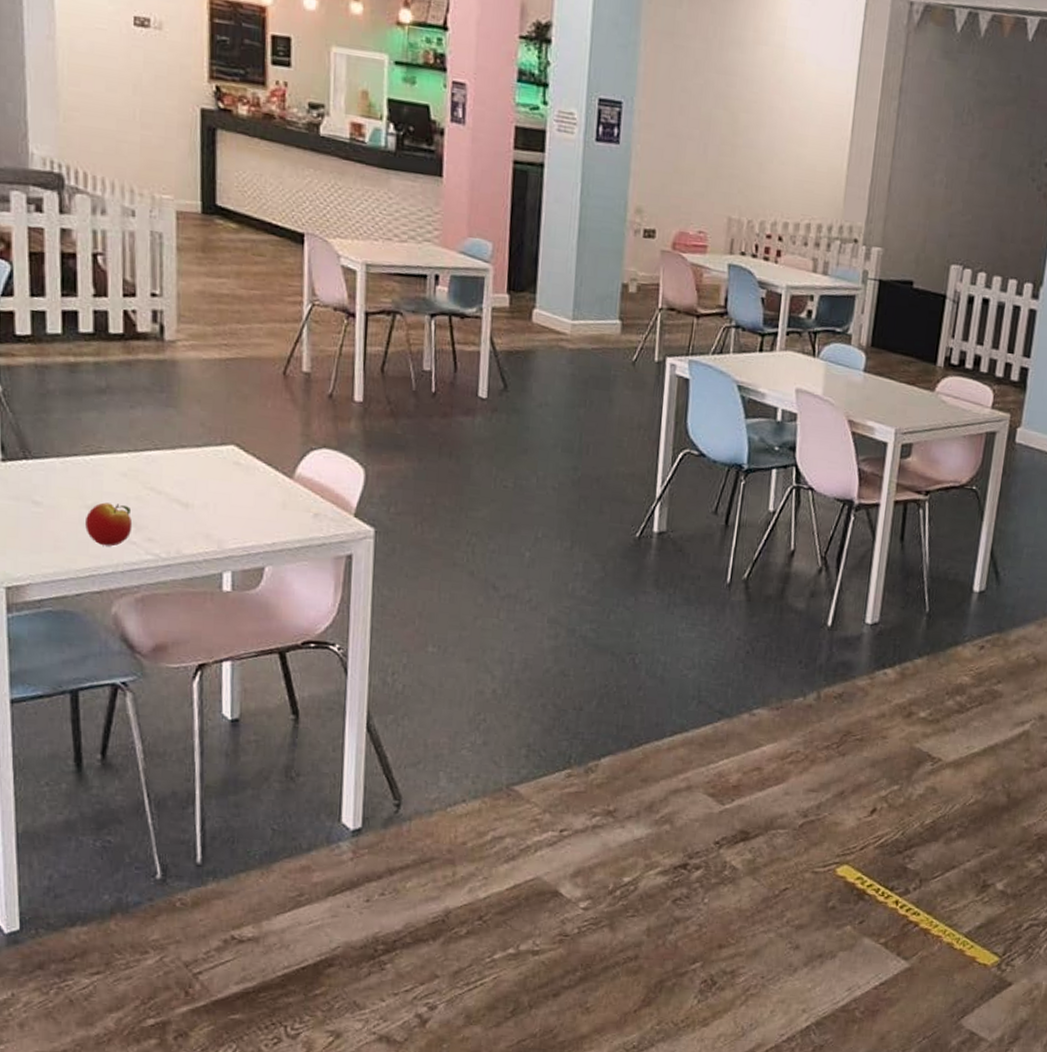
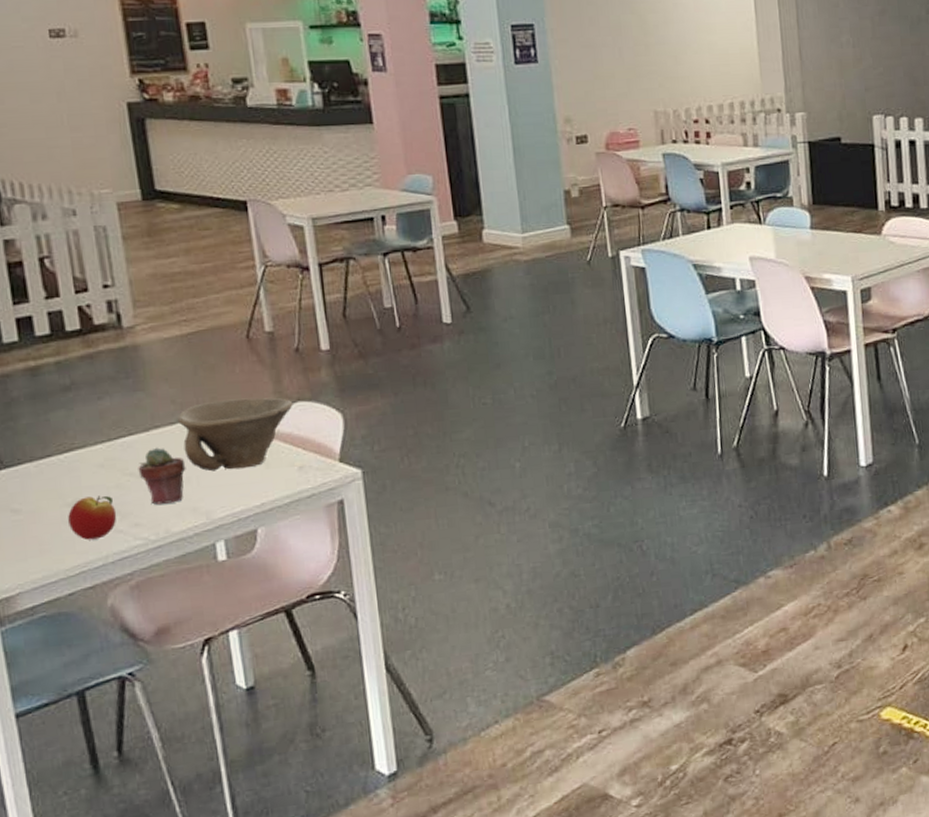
potted succulent: none [159,467,206,525] -> present [138,447,186,505]
bowl: none [203,431,318,505] -> present [177,398,293,472]

